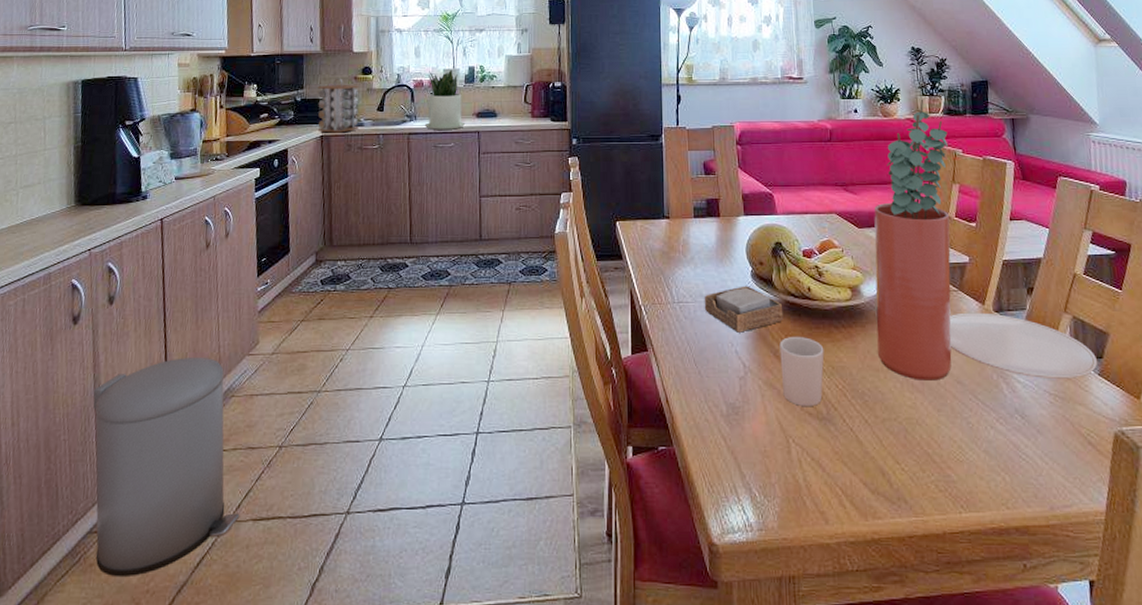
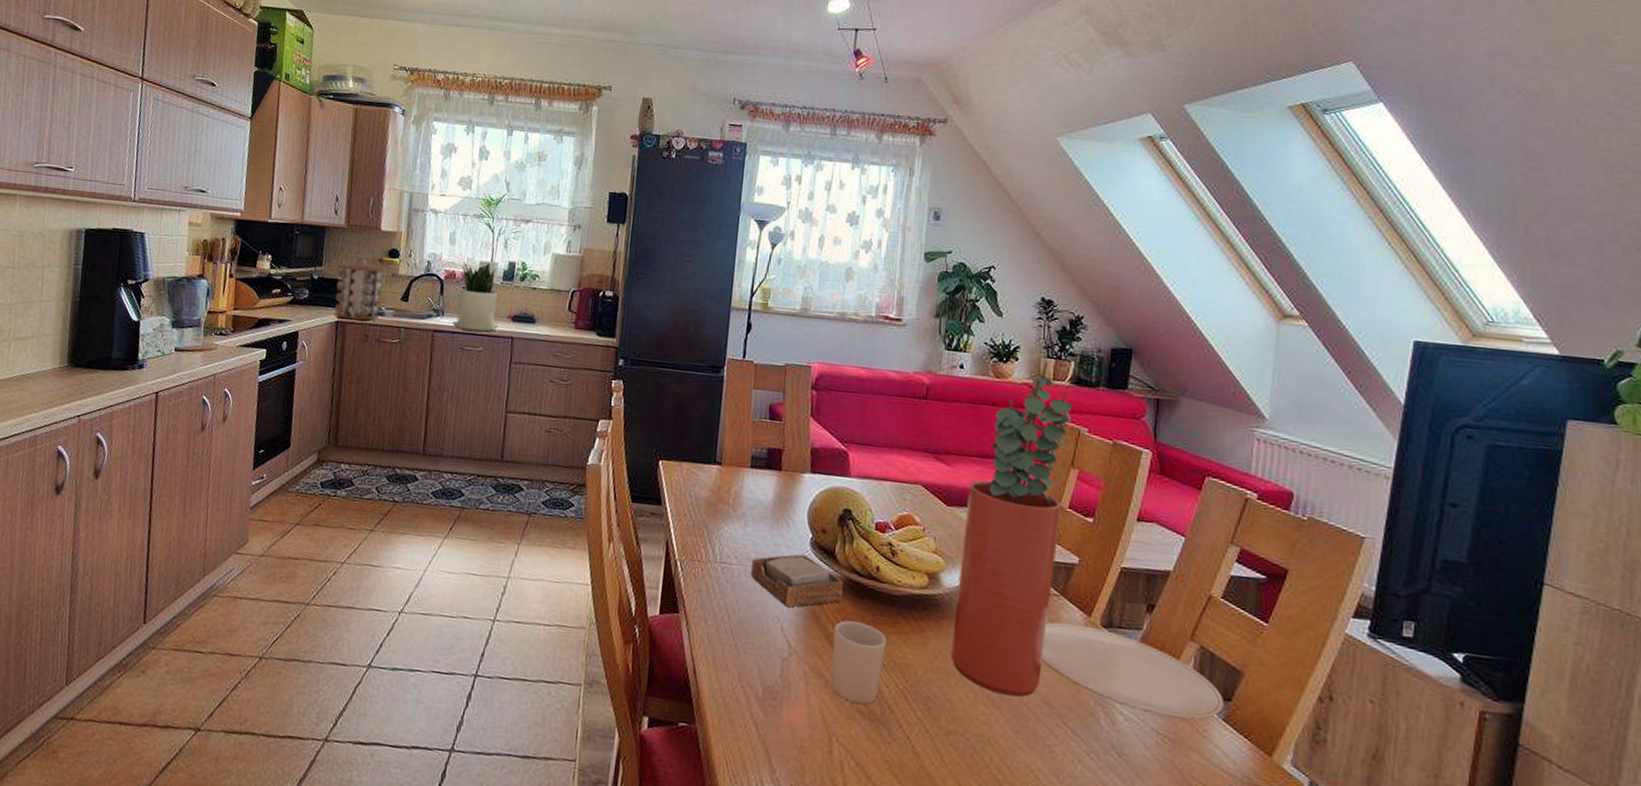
pedal bin: present [93,358,240,578] -> none [59,546,212,771]

